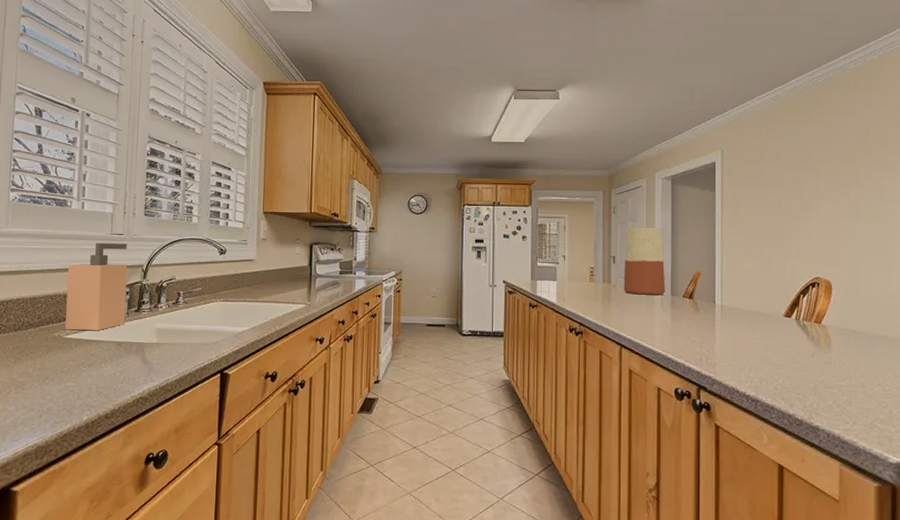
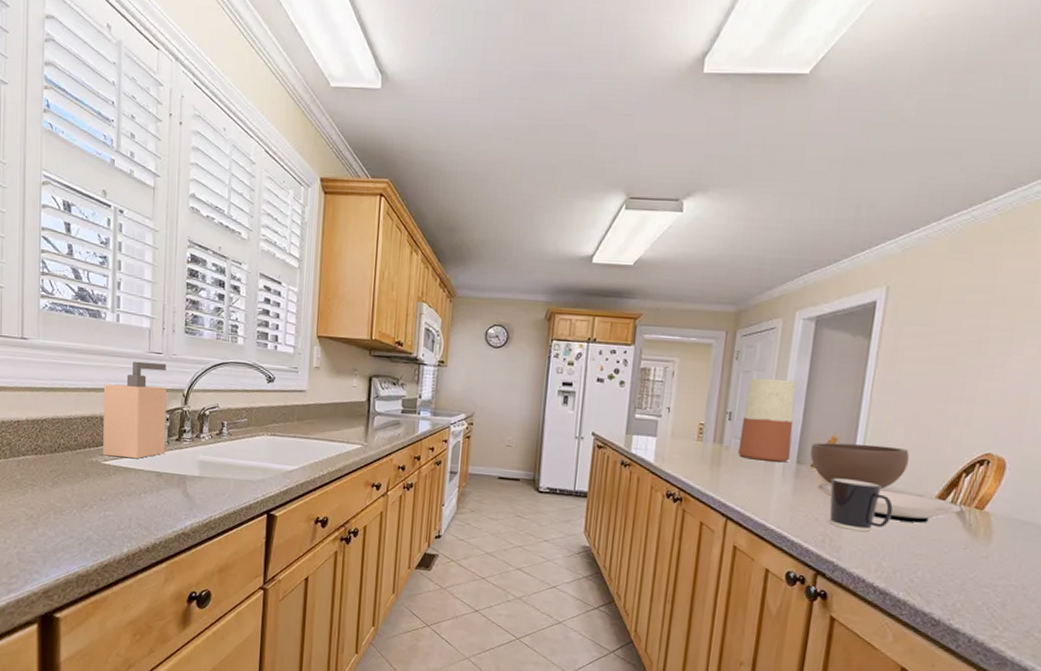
bowl: none [680,276,759,313] -> present [810,442,910,490]
plate: none [690,311,804,338] -> present [817,484,962,523]
mug: none [700,305,752,349] -> present [829,477,894,532]

